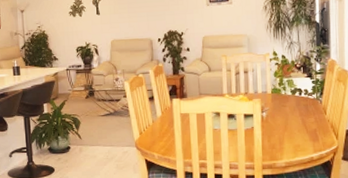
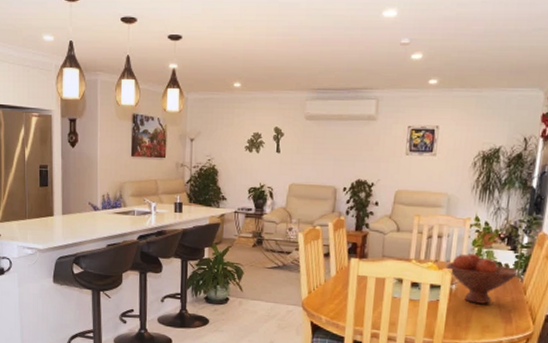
fruit bowl: none [255,84,317,127] -> present [446,254,519,304]

